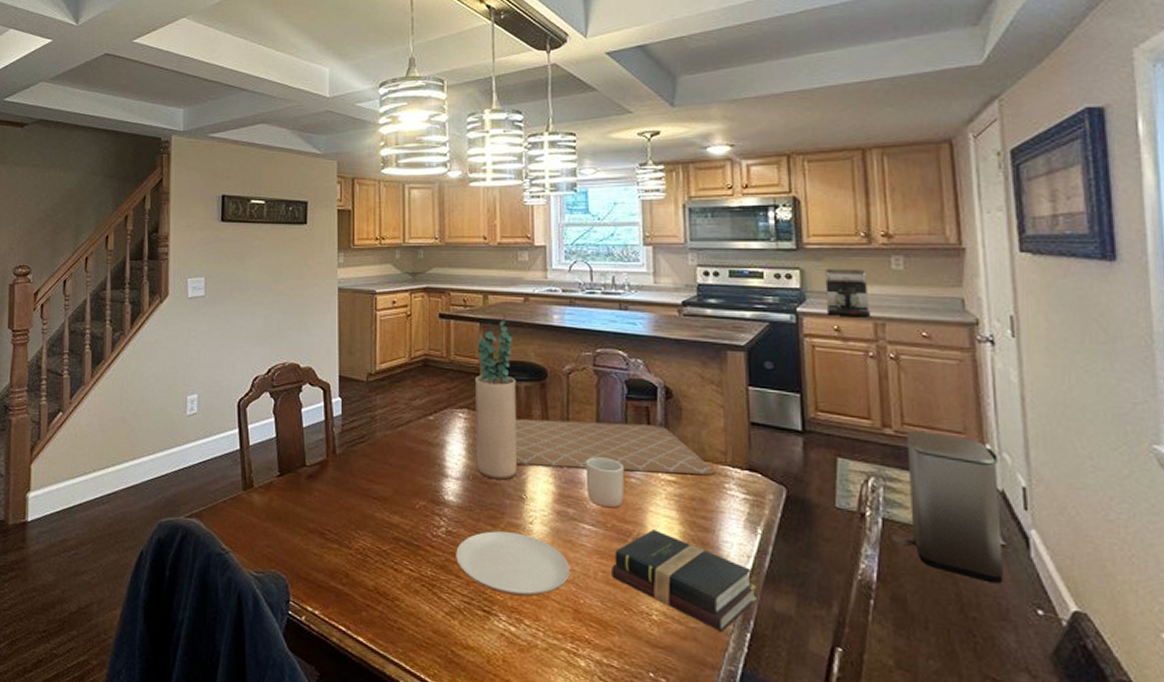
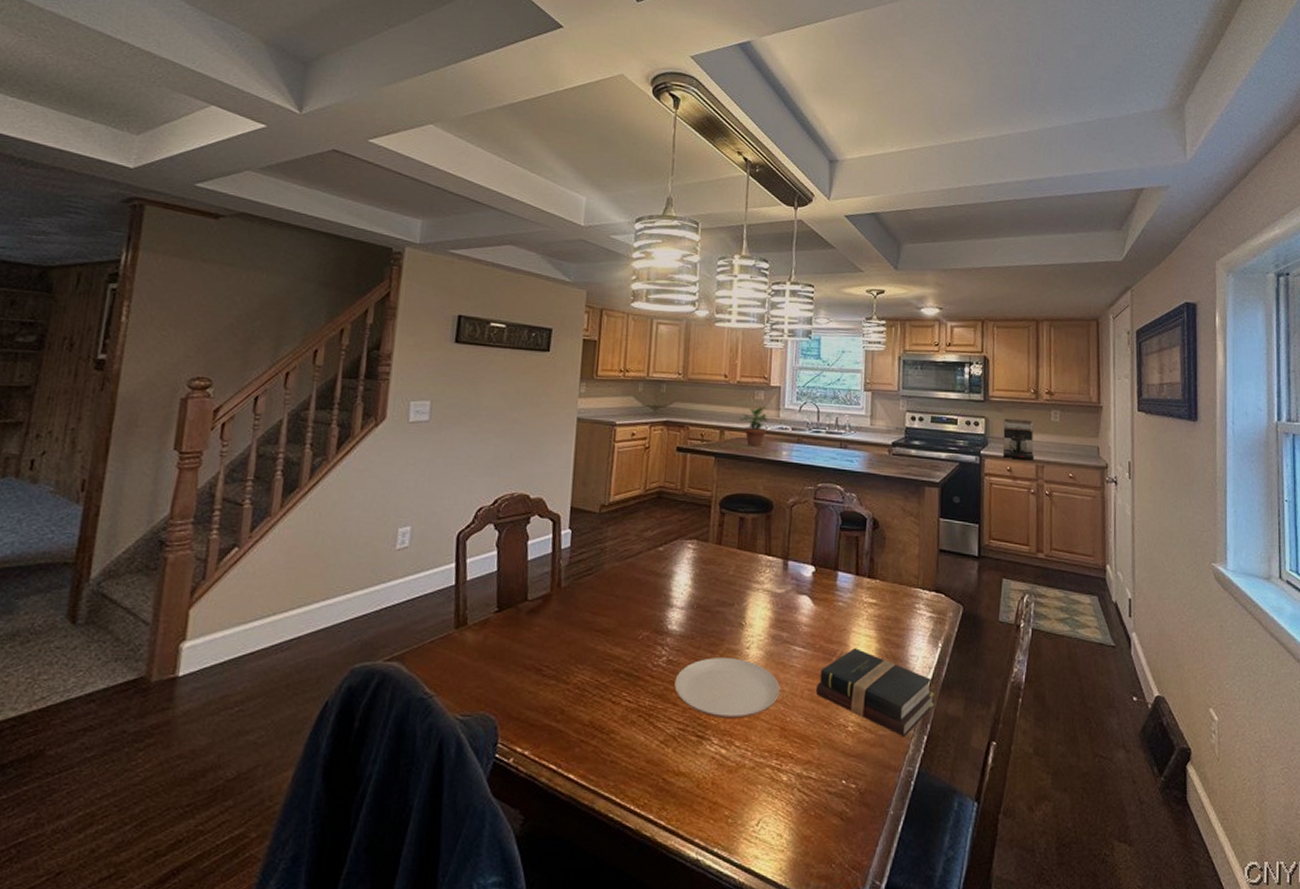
vase: present [474,315,518,480] -> none [701,450,744,608]
potted plant: none [503,268,535,311] -> present [739,407,768,447]
placemat: present [515,418,716,476] -> none [739,548,909,598]
mug: present [585,457,625,508] -> none [800,583,835,630]
pedal bin: present [891,430,1003,584] -> none [1037,554,1114,678]

